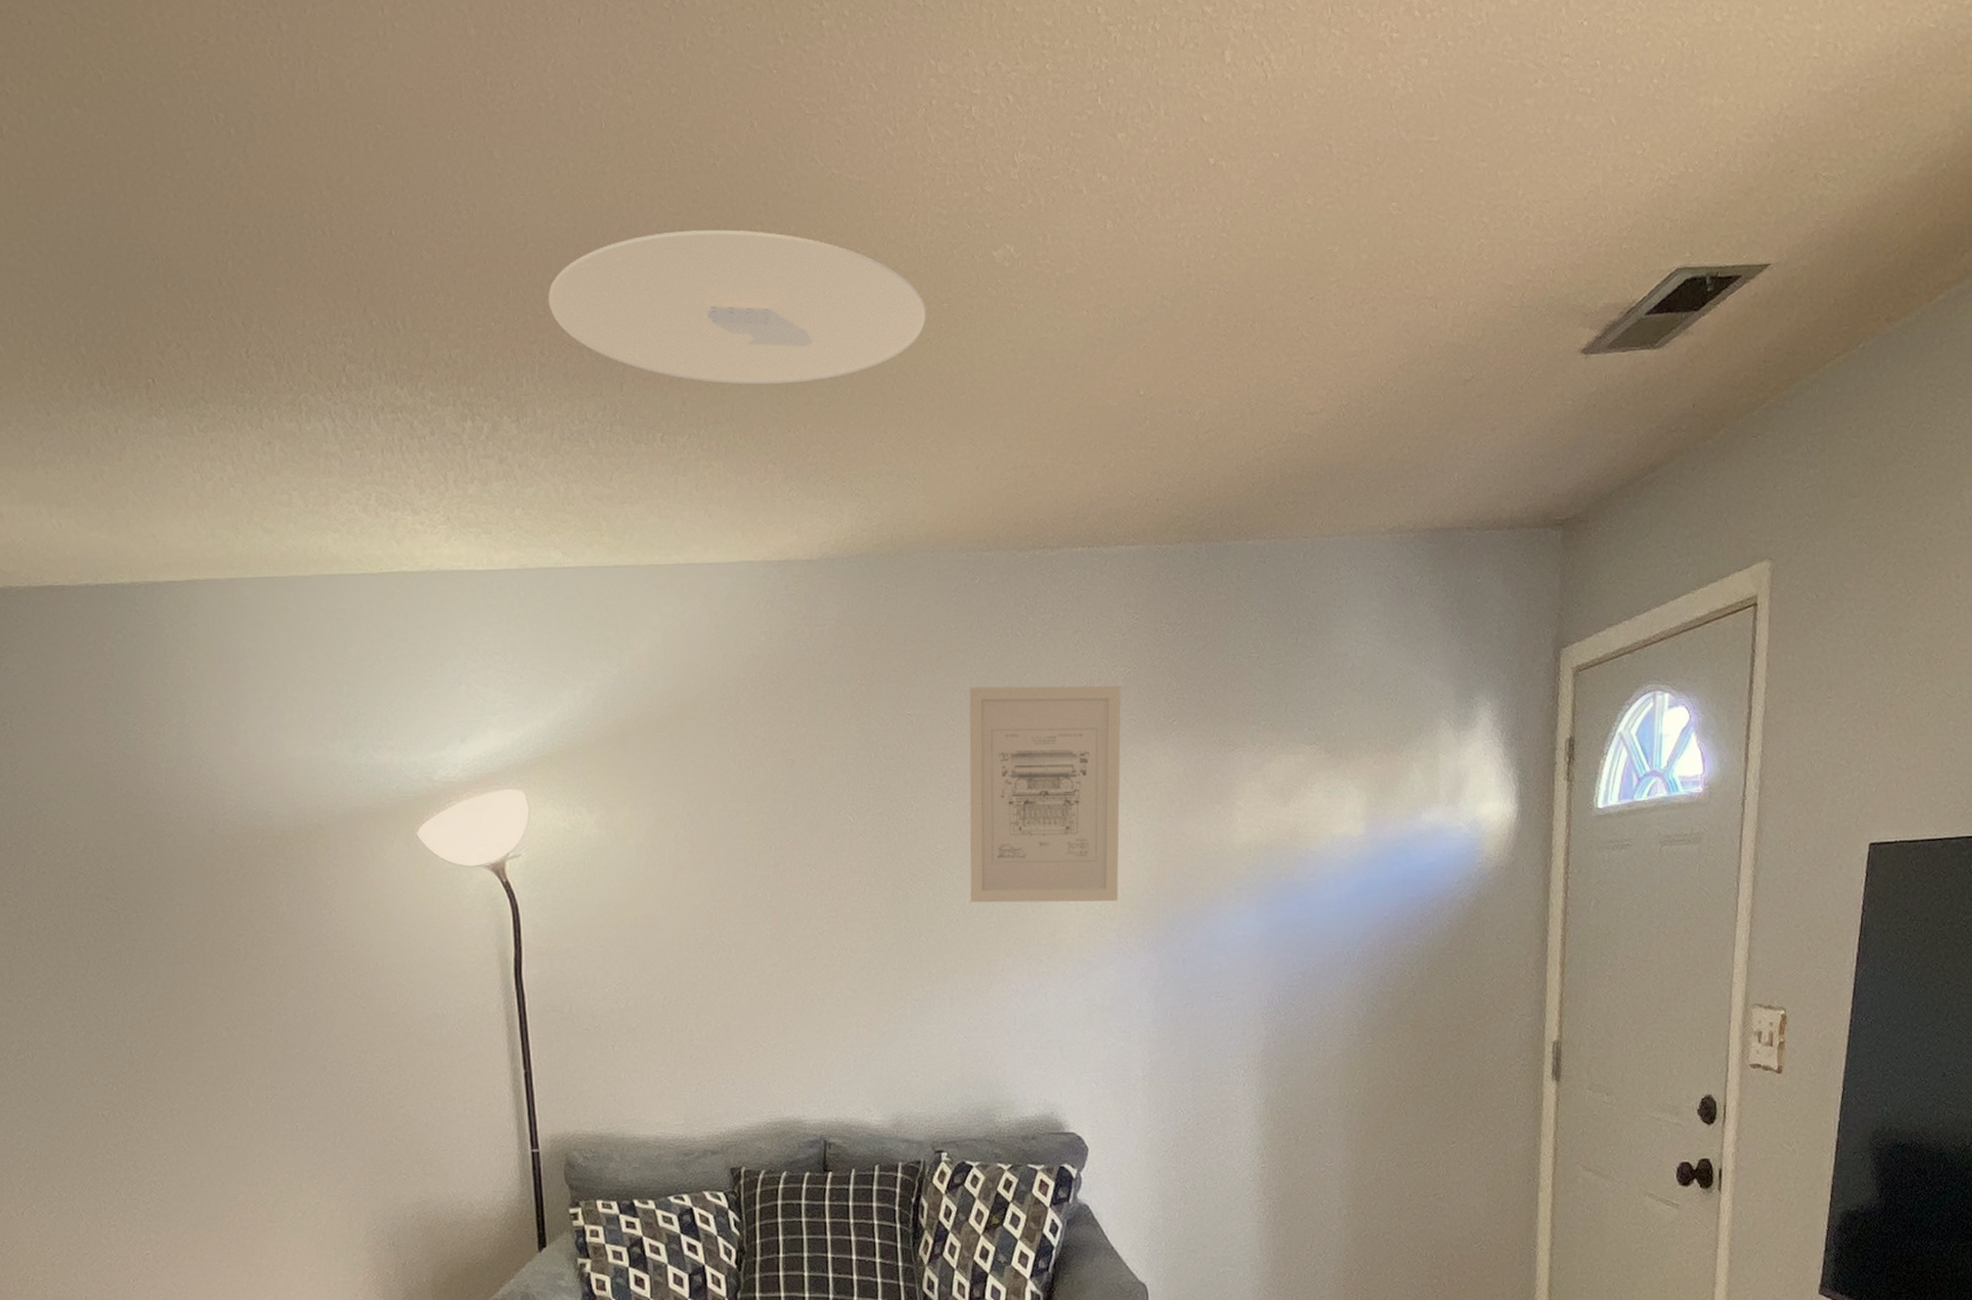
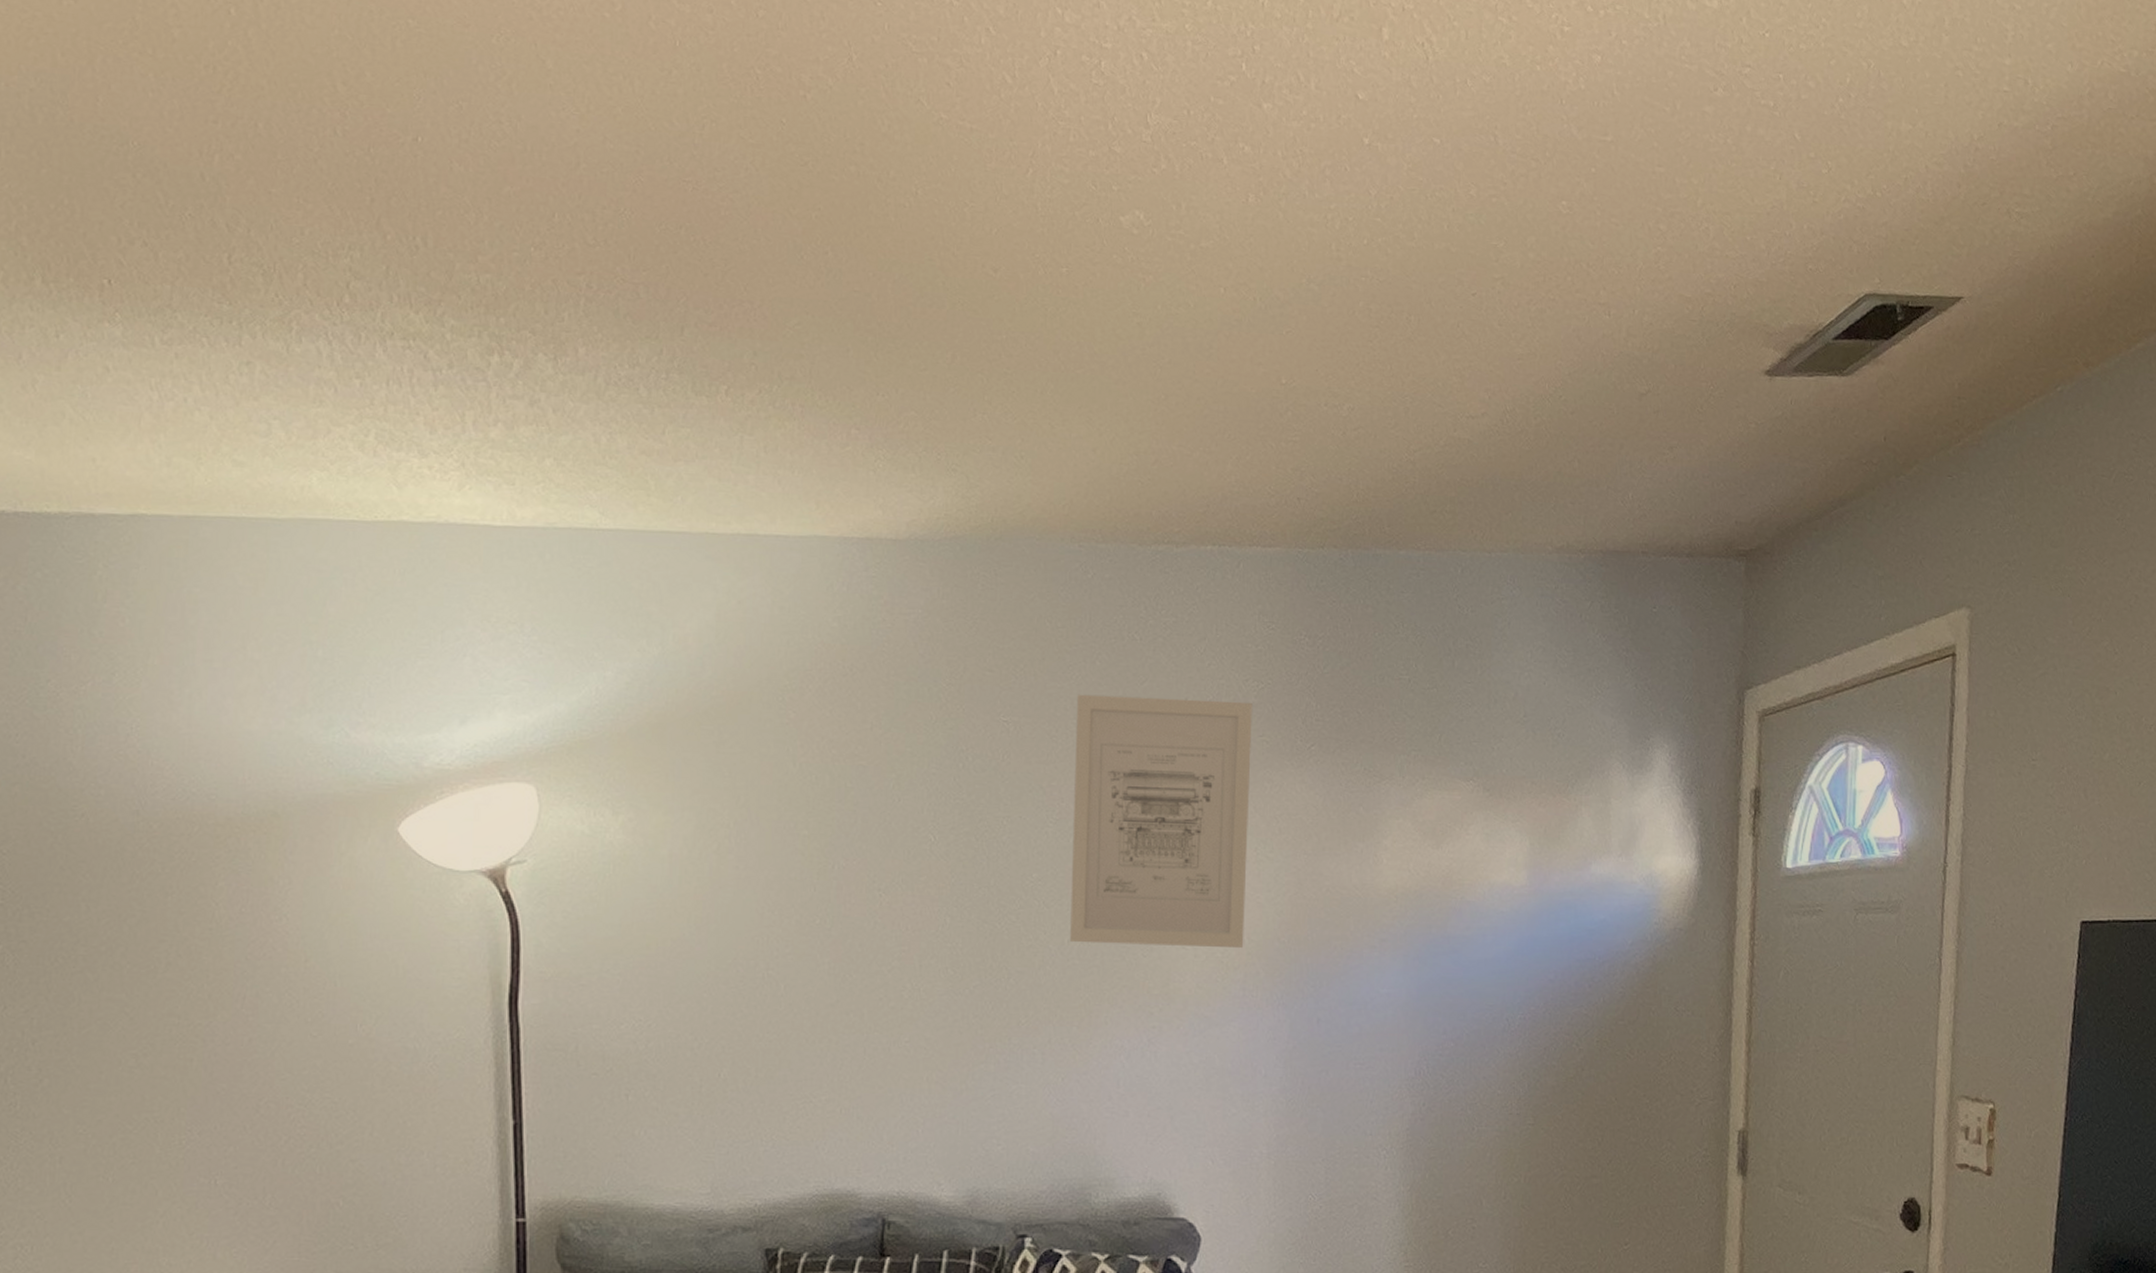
ceiling light: present [548,230,926,384] -> none [601,165,1042,342]

